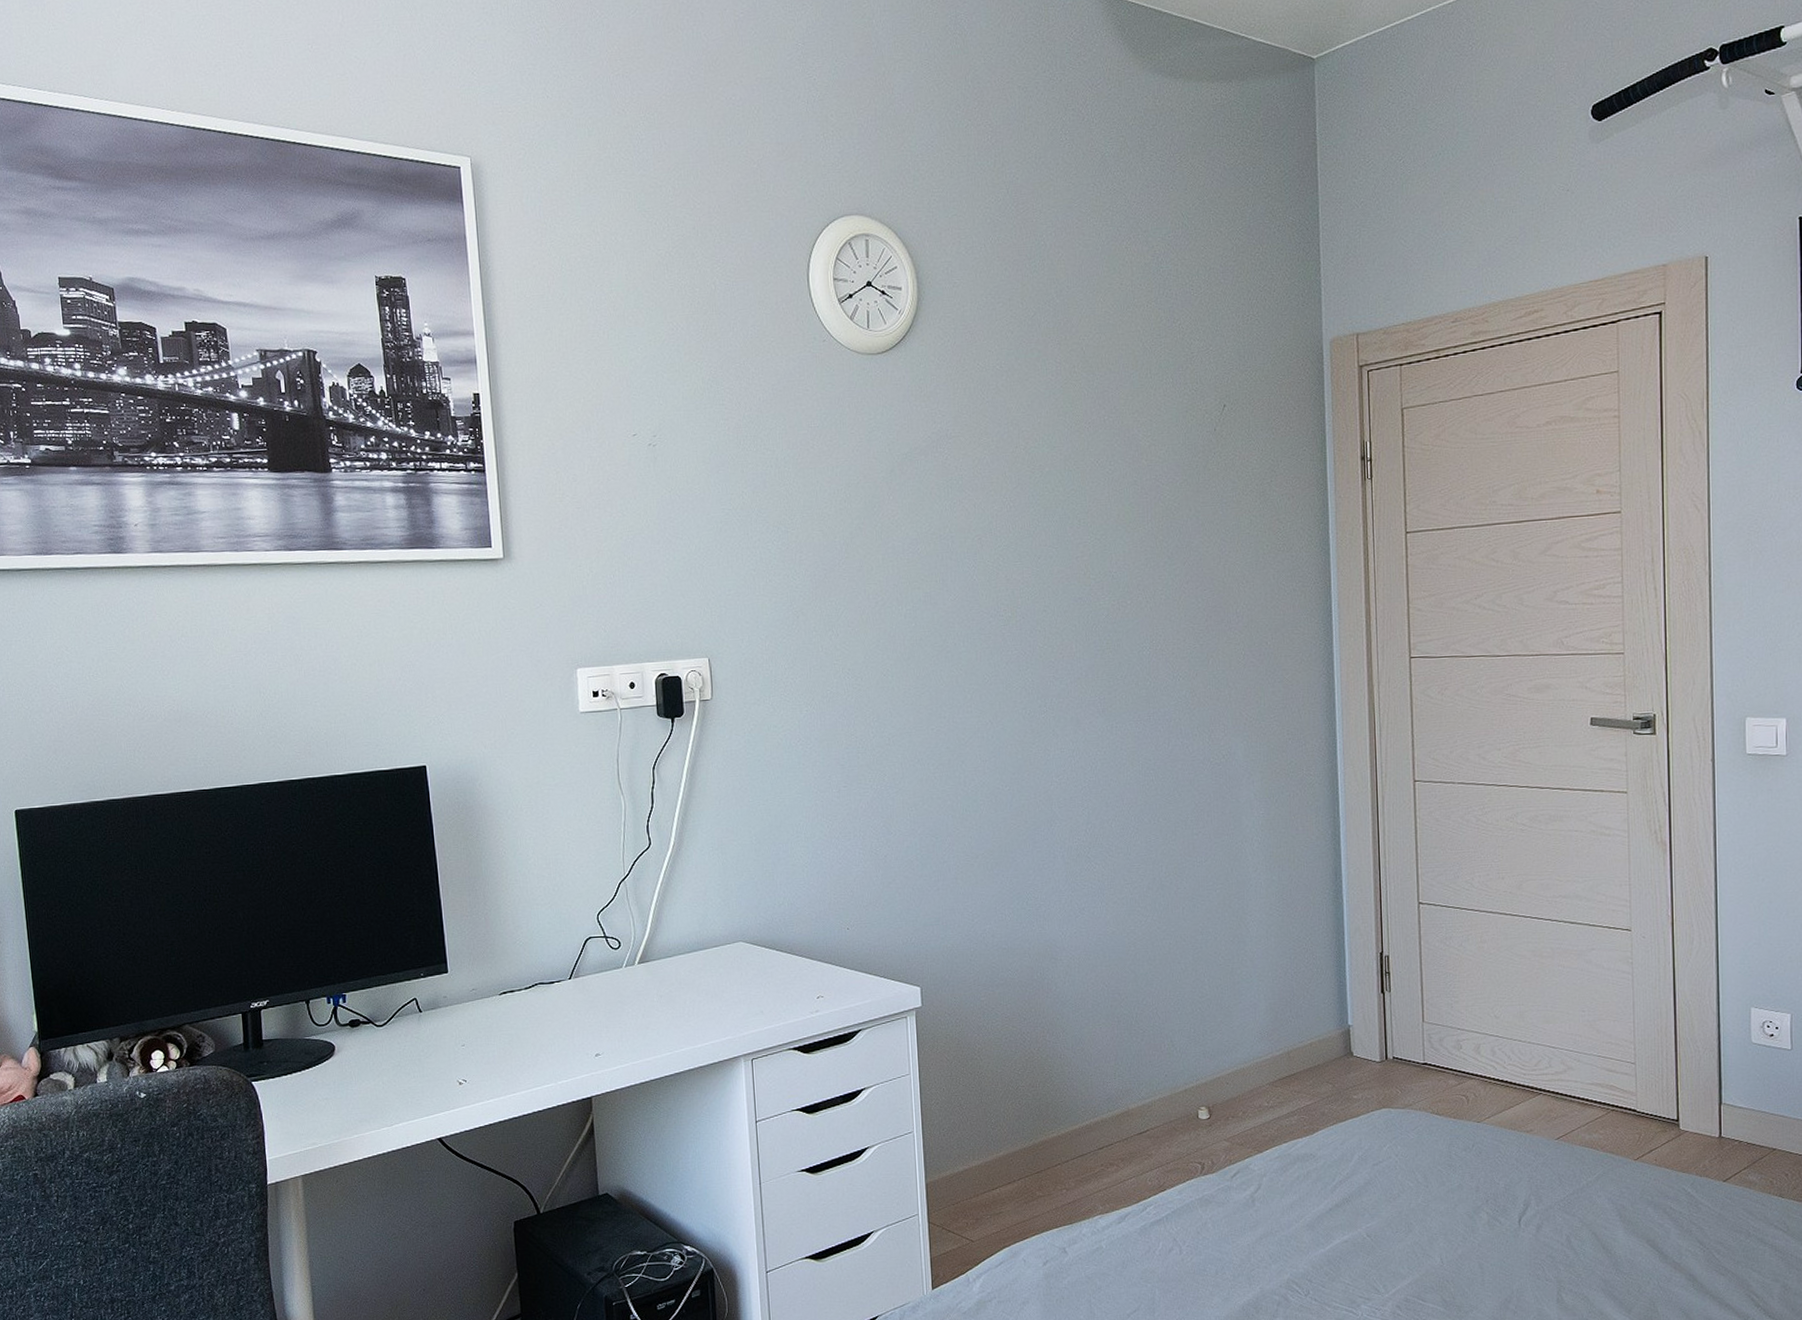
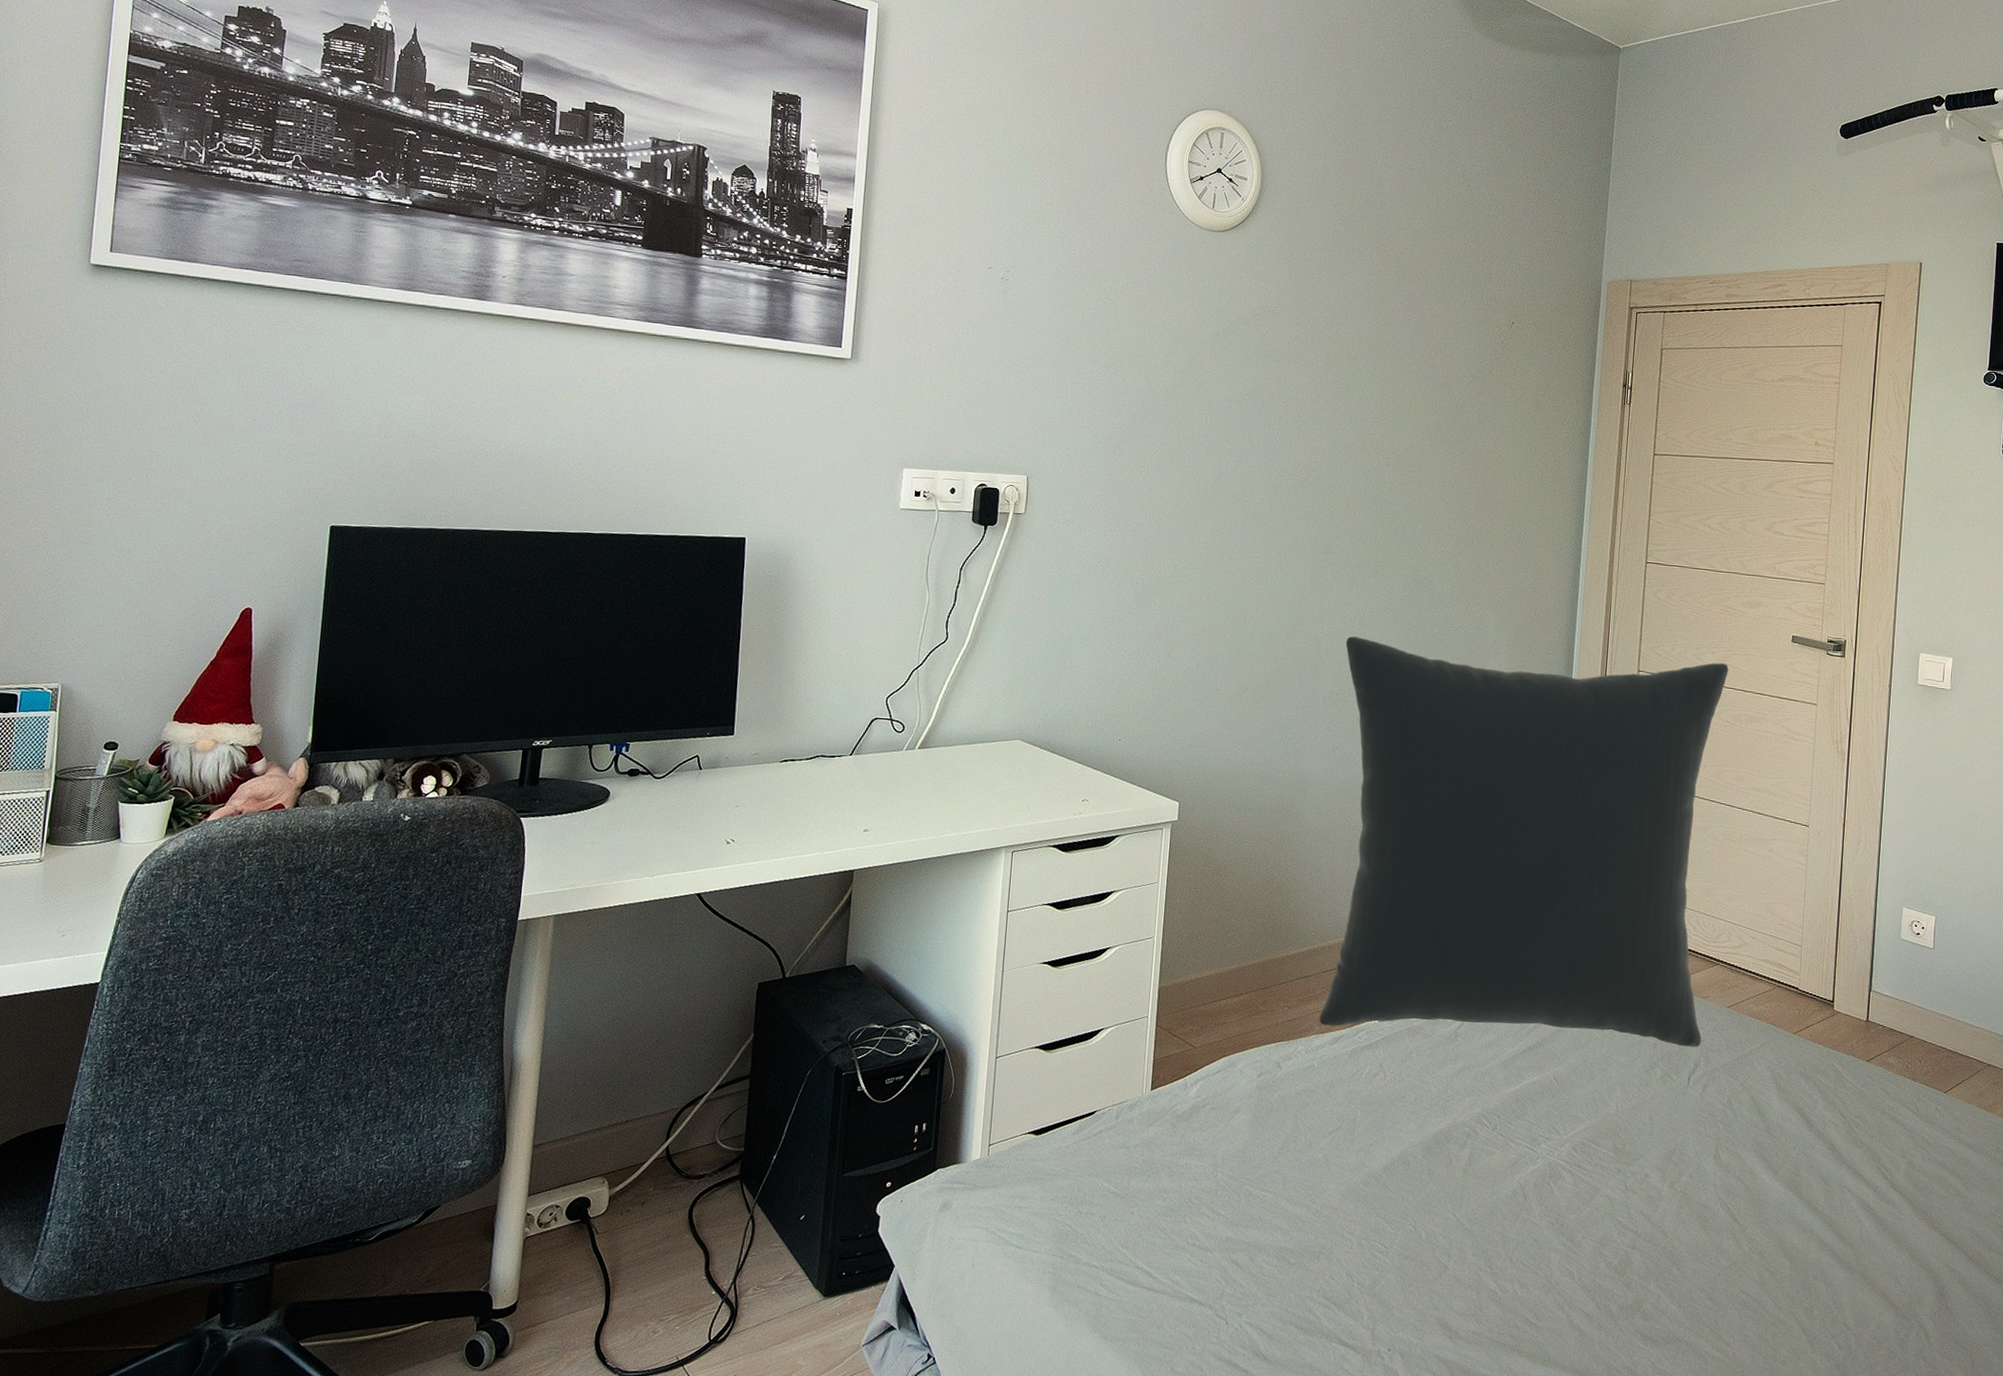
pillow: none [1079,759,1529,1205] -> present [1319,636,1729,1047]

